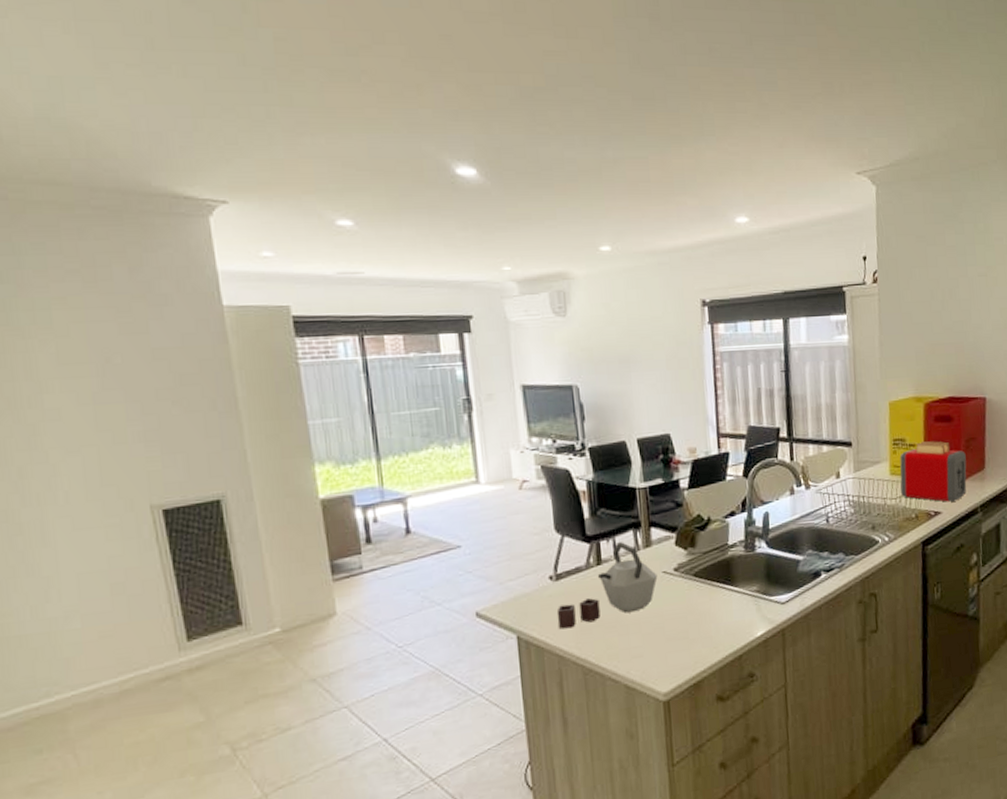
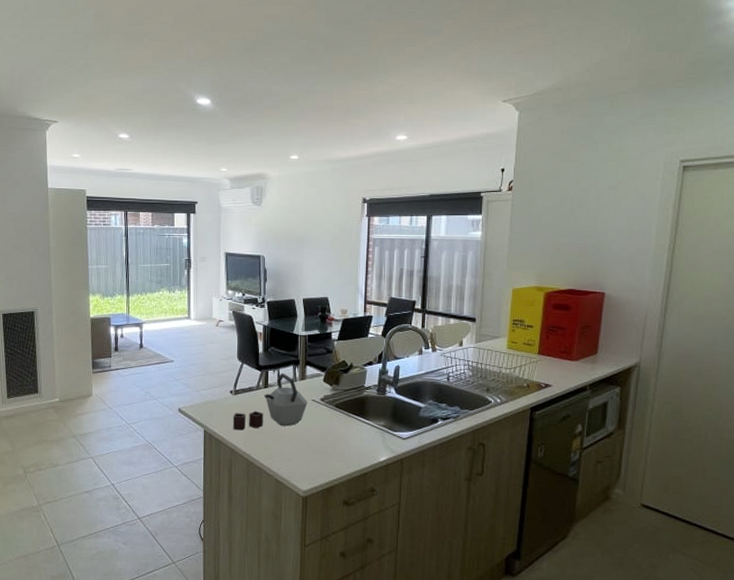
toaster: present [900,441,967,502] -> none [516,325,580,378]

